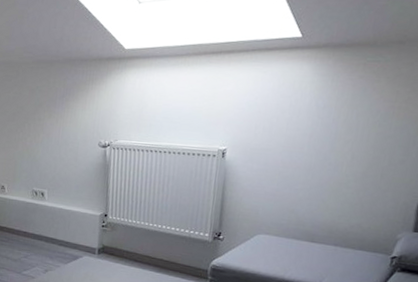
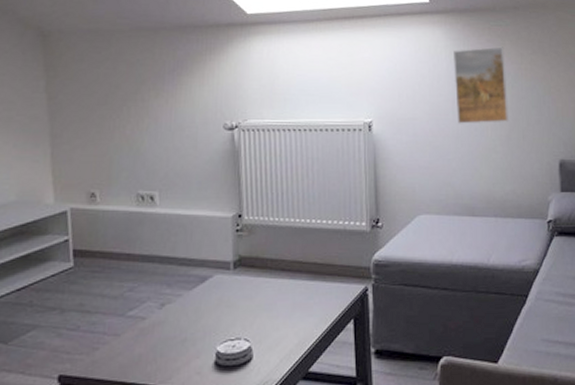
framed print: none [311,83,378,160] -> present [454,46,509,124]

